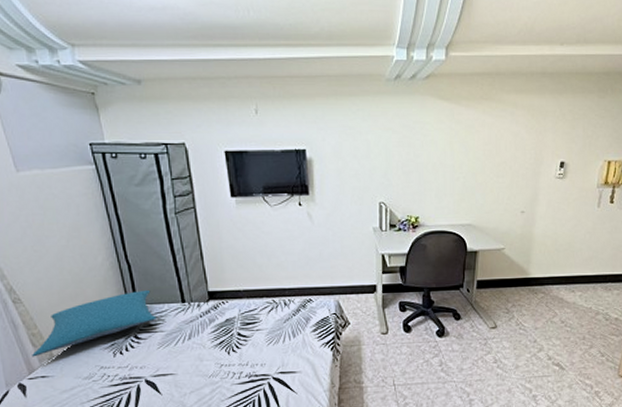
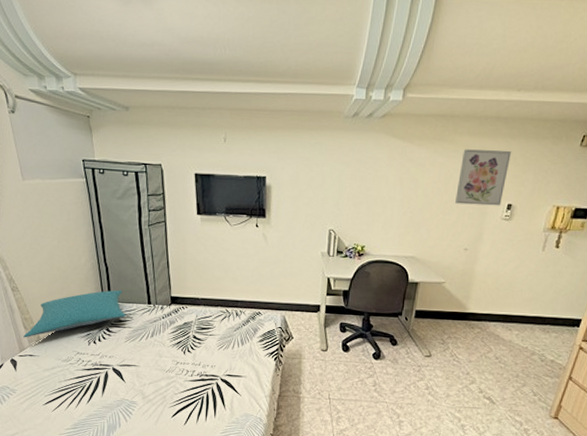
wall art: none [508,106,559,165] -> present [455,149,511,206]

